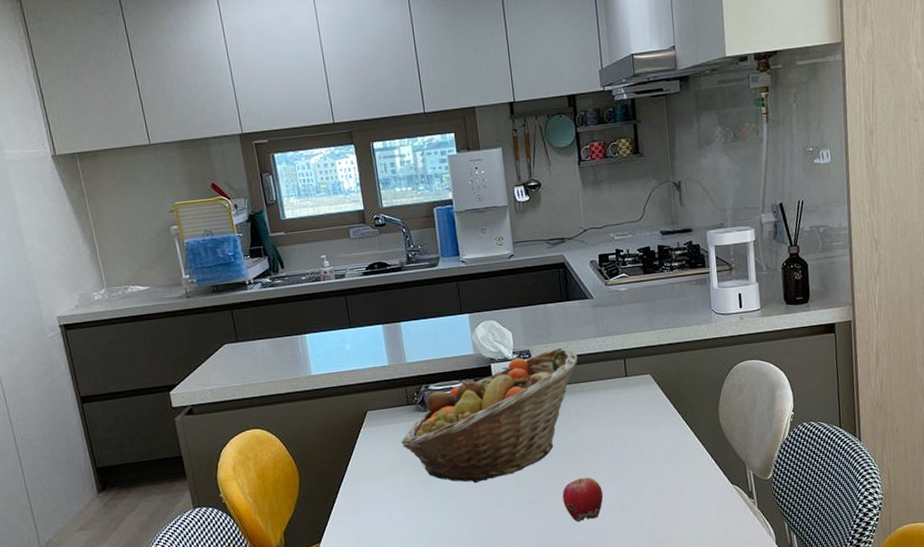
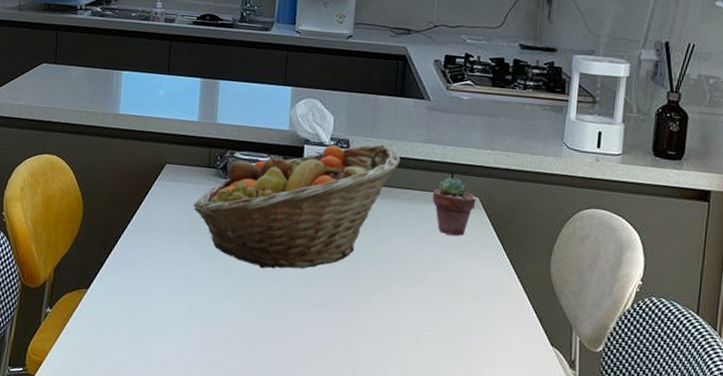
apple: present [562,477,604,523] -> none [353,293,400,343]
potted succulent: none [610,362,649,413] -> present [432,177,477,236]

